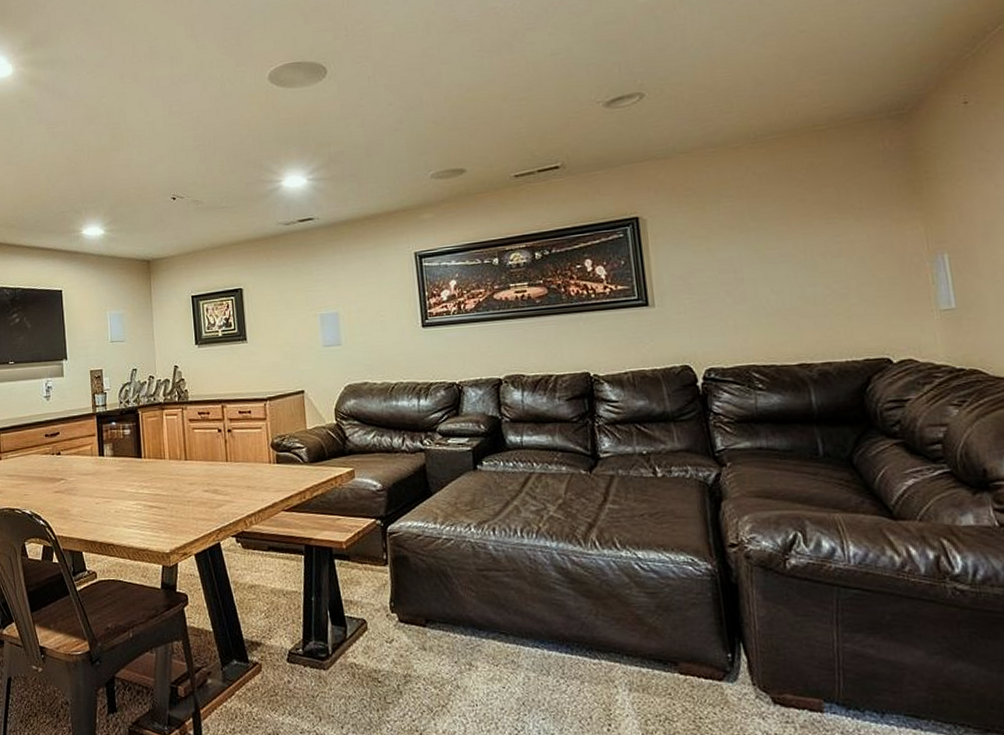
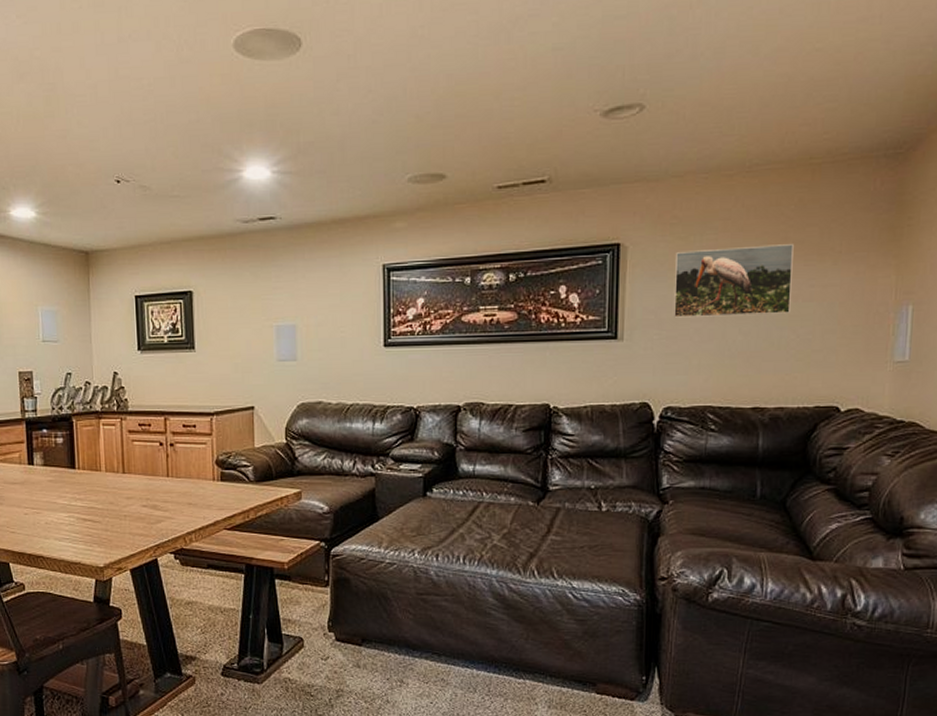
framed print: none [695,205,821,282] -> present [674,244,794,318]

